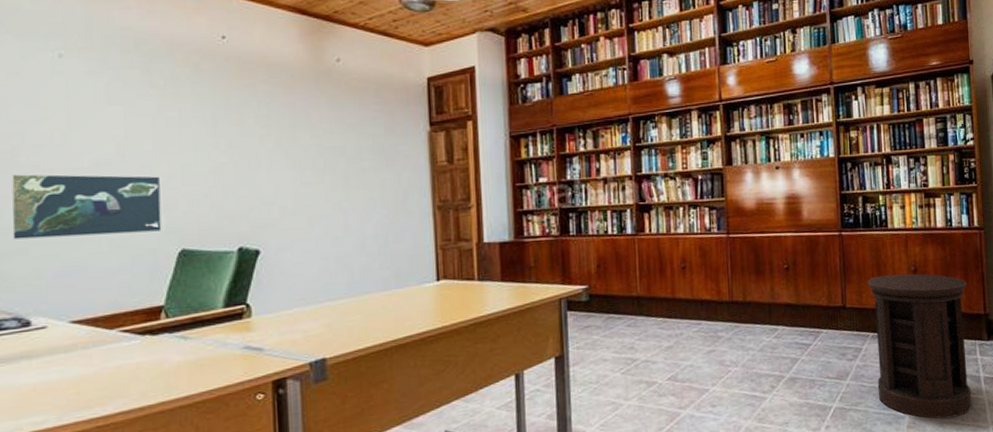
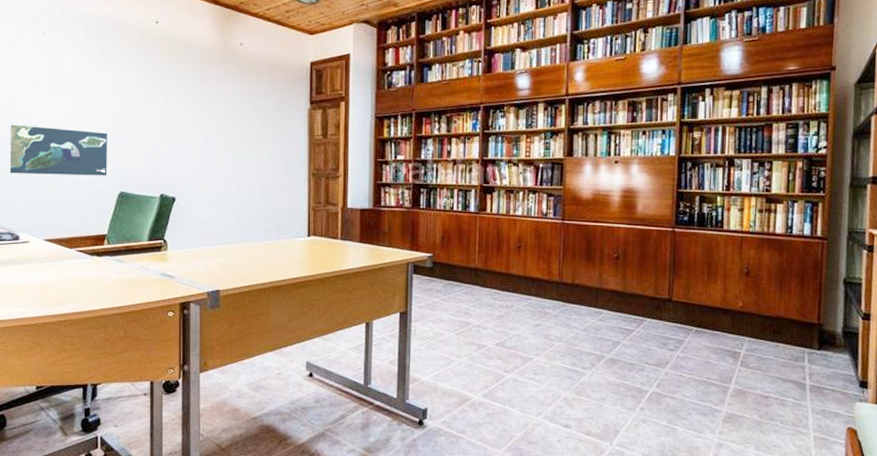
side table: present [867,273,972,419] -> none [696,274,802,419]

